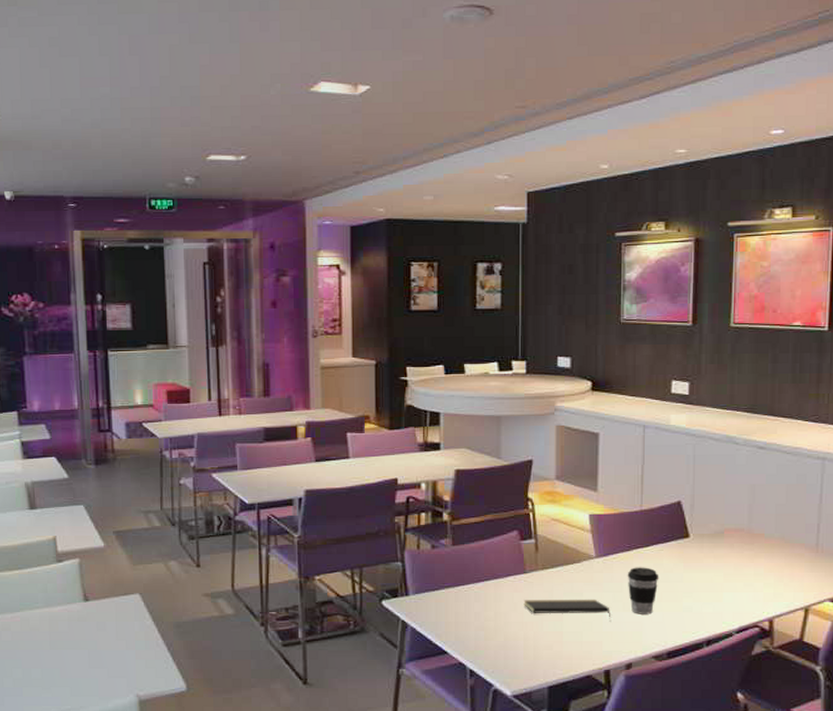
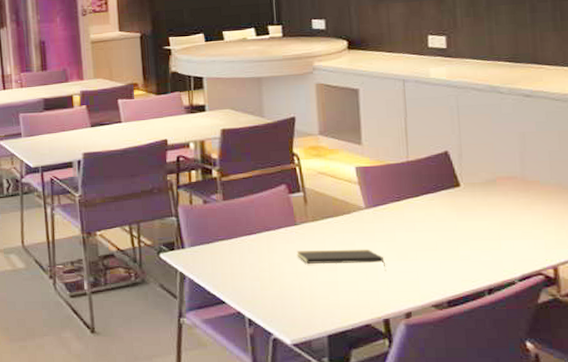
coffee cup: present [627,567,659,614] -> none [399,217,432,263]

